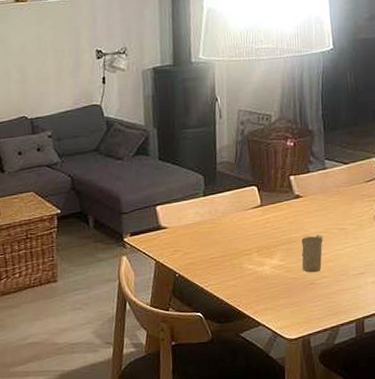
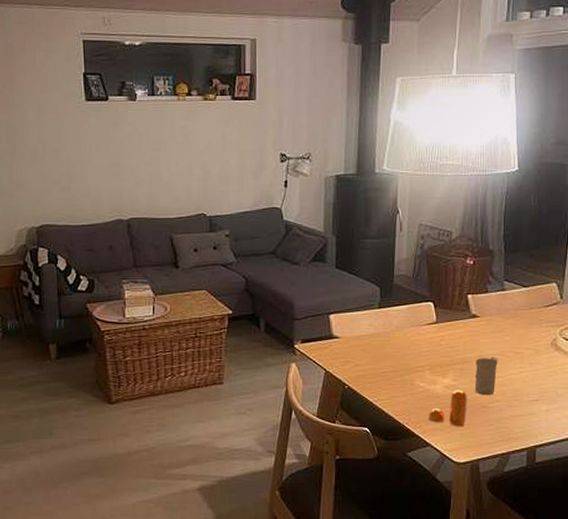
pepper shaker: none [259,269,296,305] -> present [429,390,467,427]

